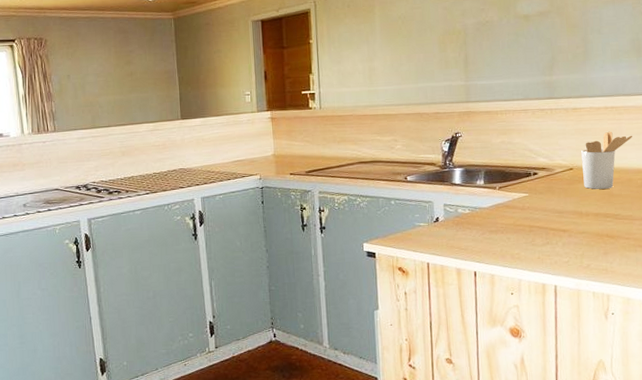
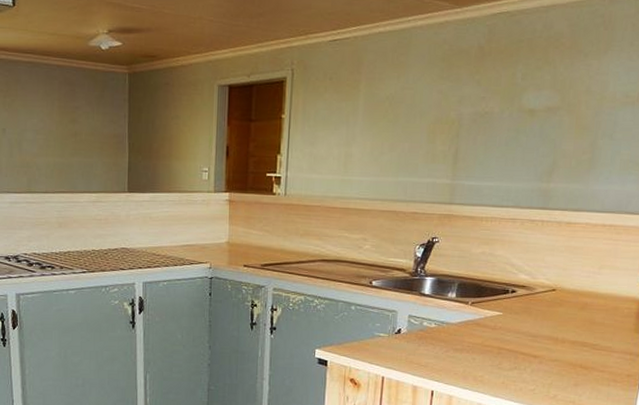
utensil holder: present [581,131,632,189] -> none [565,252,627,315]

